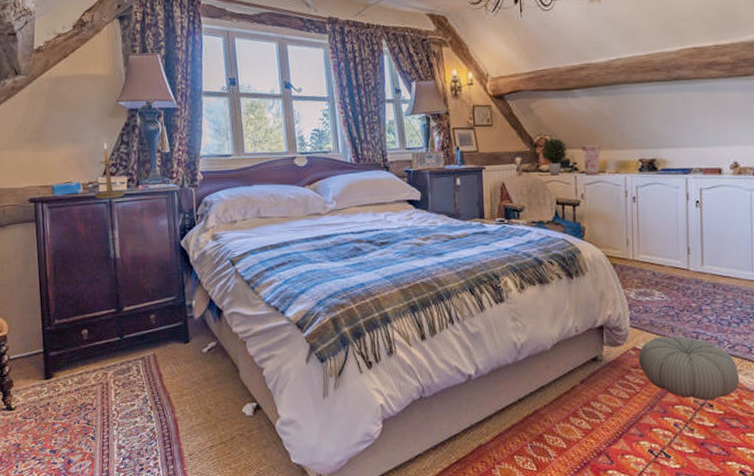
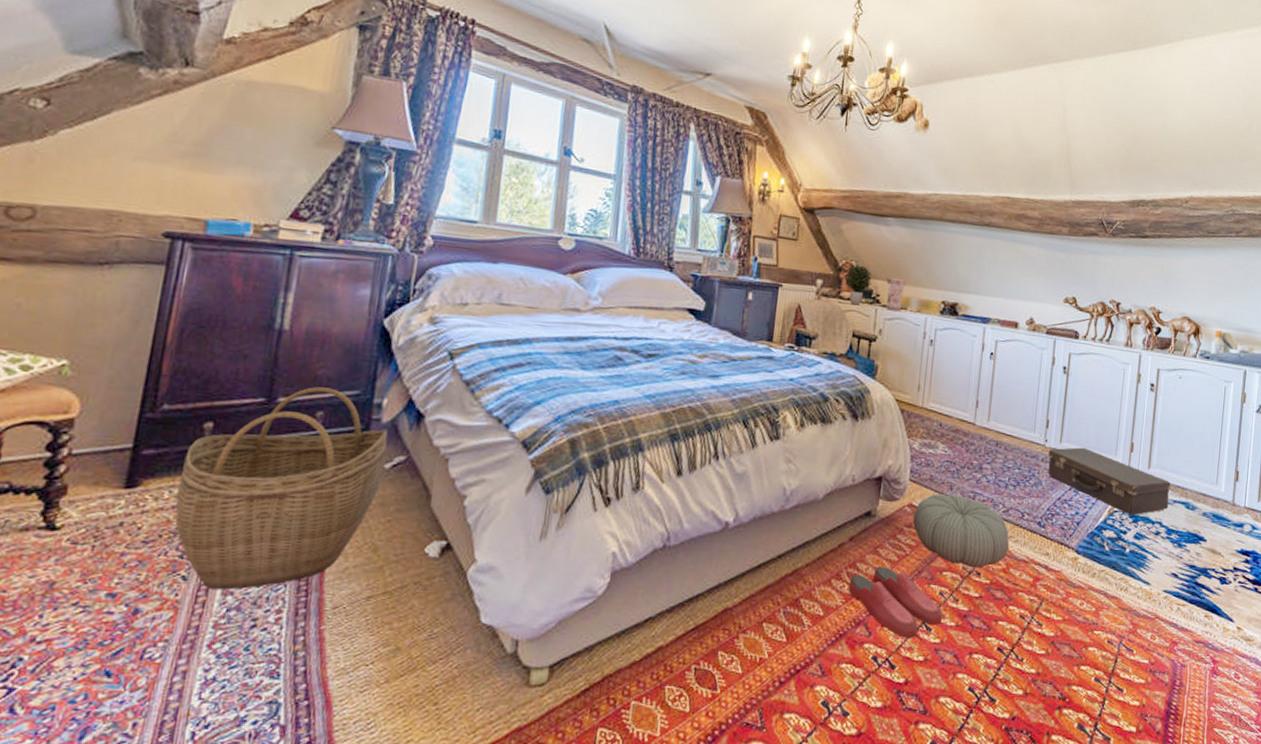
woven basket: none [75,297,203,445] -> present [174,387,388,590]
candlestick: present [94,143,125,199] -> none [269,177,316,252]
slippers: none [586,404,679,465] -> present [848,566,942,638]

